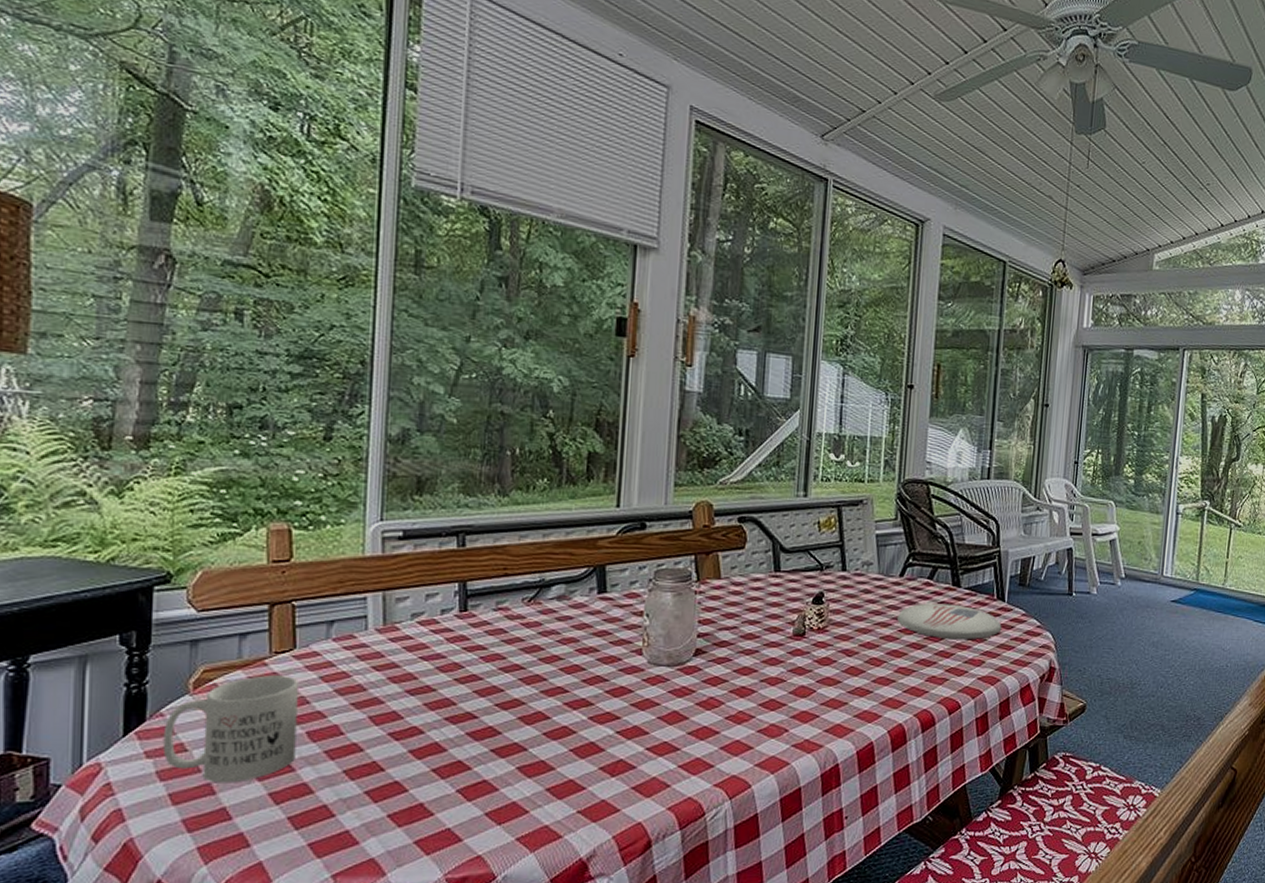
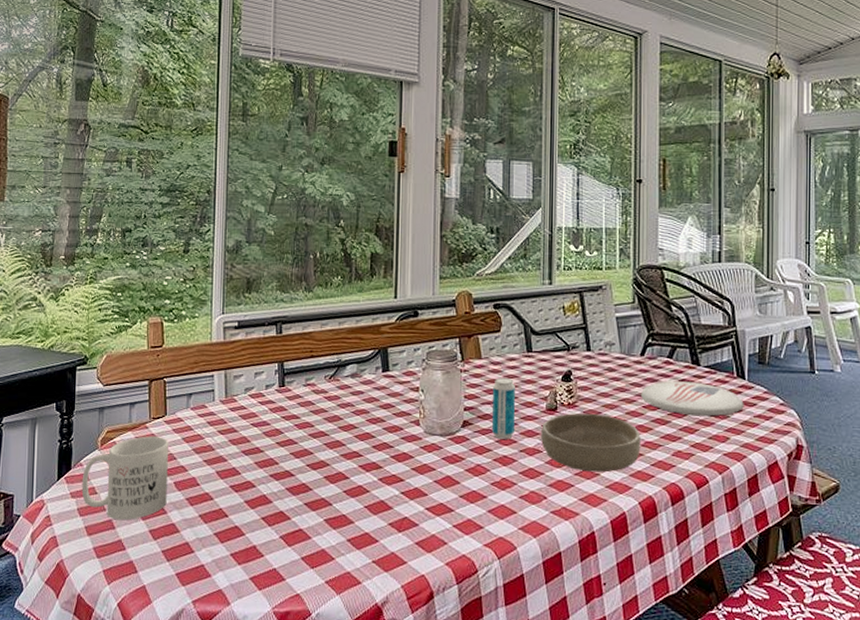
beverage can: none [728,600,759,668] -> present [491,378,516,439]
bowl: none [785,638,894,701] -> present [541,413,641,473]

